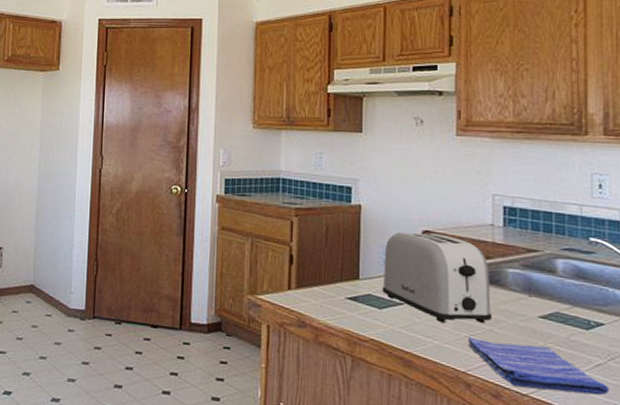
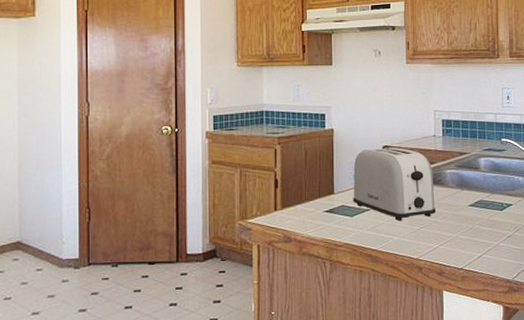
dish towel: present [469,337,610,396] -> none [419,228,517,264]

